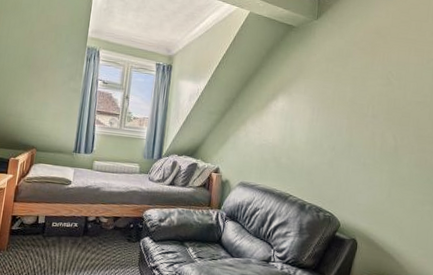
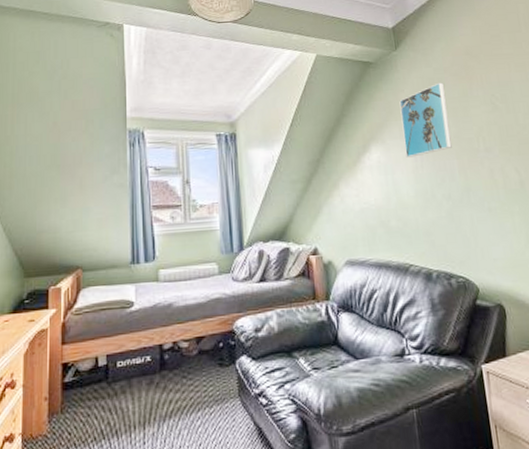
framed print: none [306,53,351,111] -> present [399,82,452,158]

